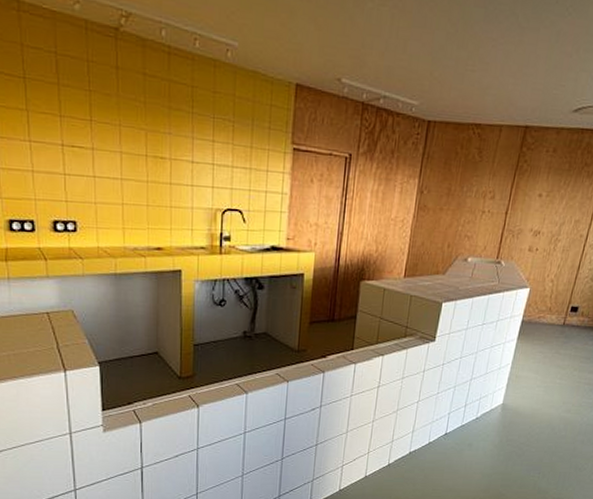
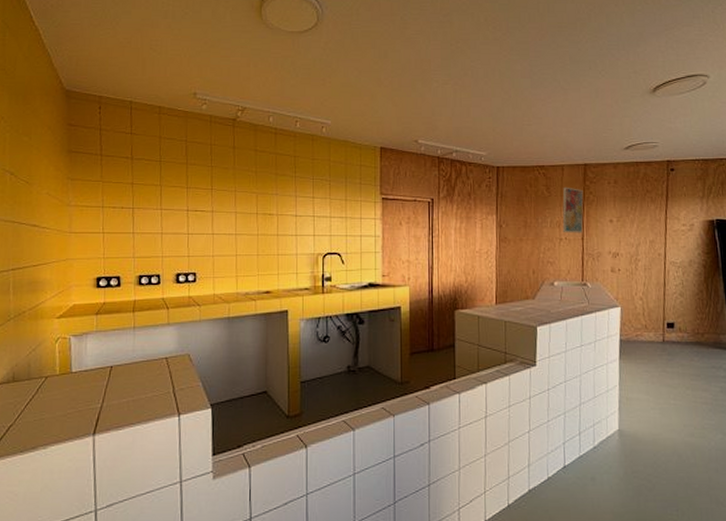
wall art: none [487,151,518,207] -> present [562,187,584,233]

